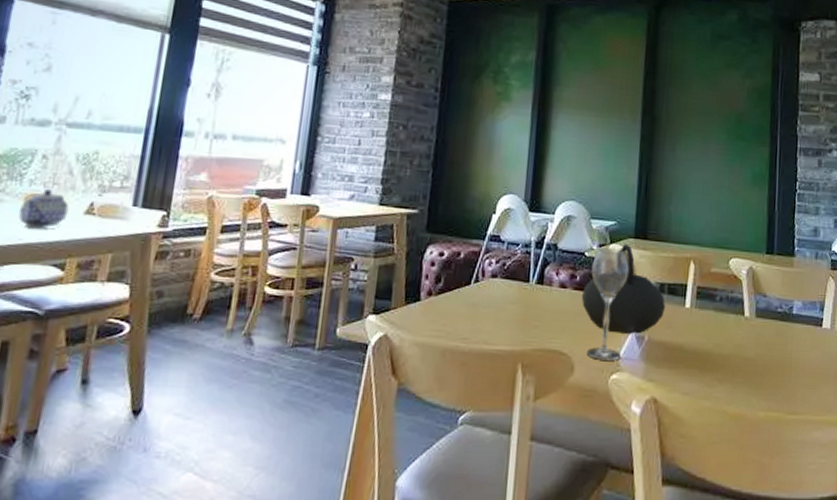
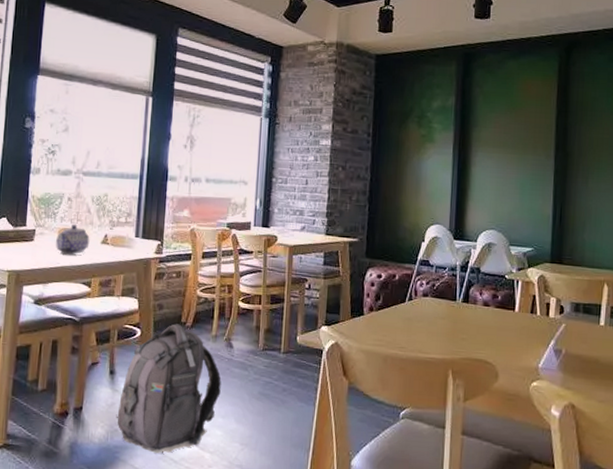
backpack: none [85,316,235,487] -> present [116,324,221,454]
teapot: present [581,244,665,334] -> none [503,268,581,348]
wineglass: present [586,248,630,361] -> none [509,271,547,370]

